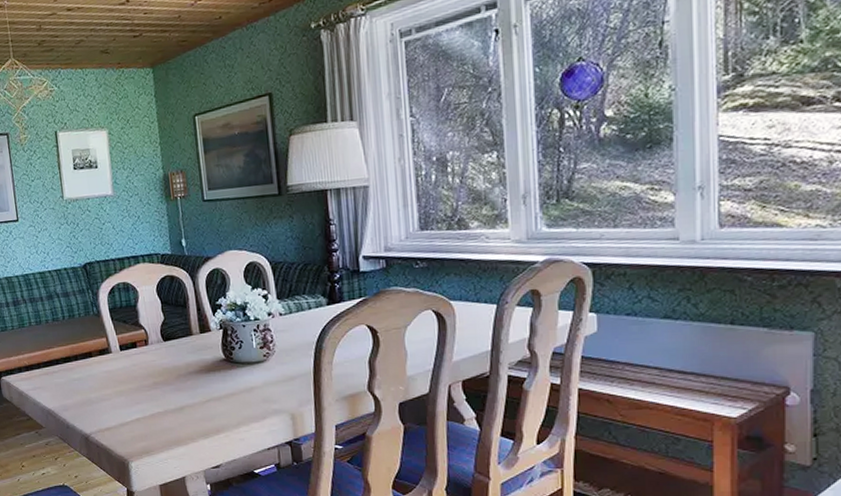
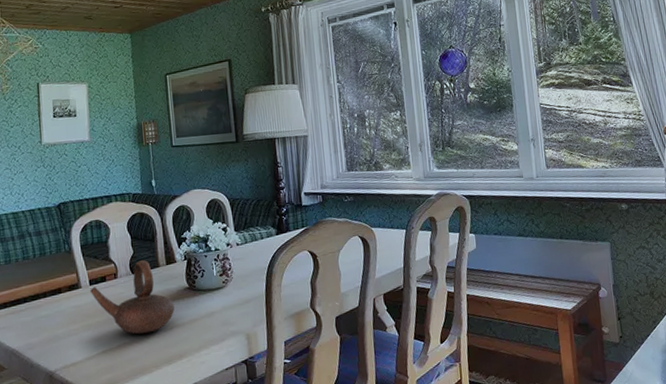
teapot: none [121,327,210,405] -> present [90,260,175,334]

